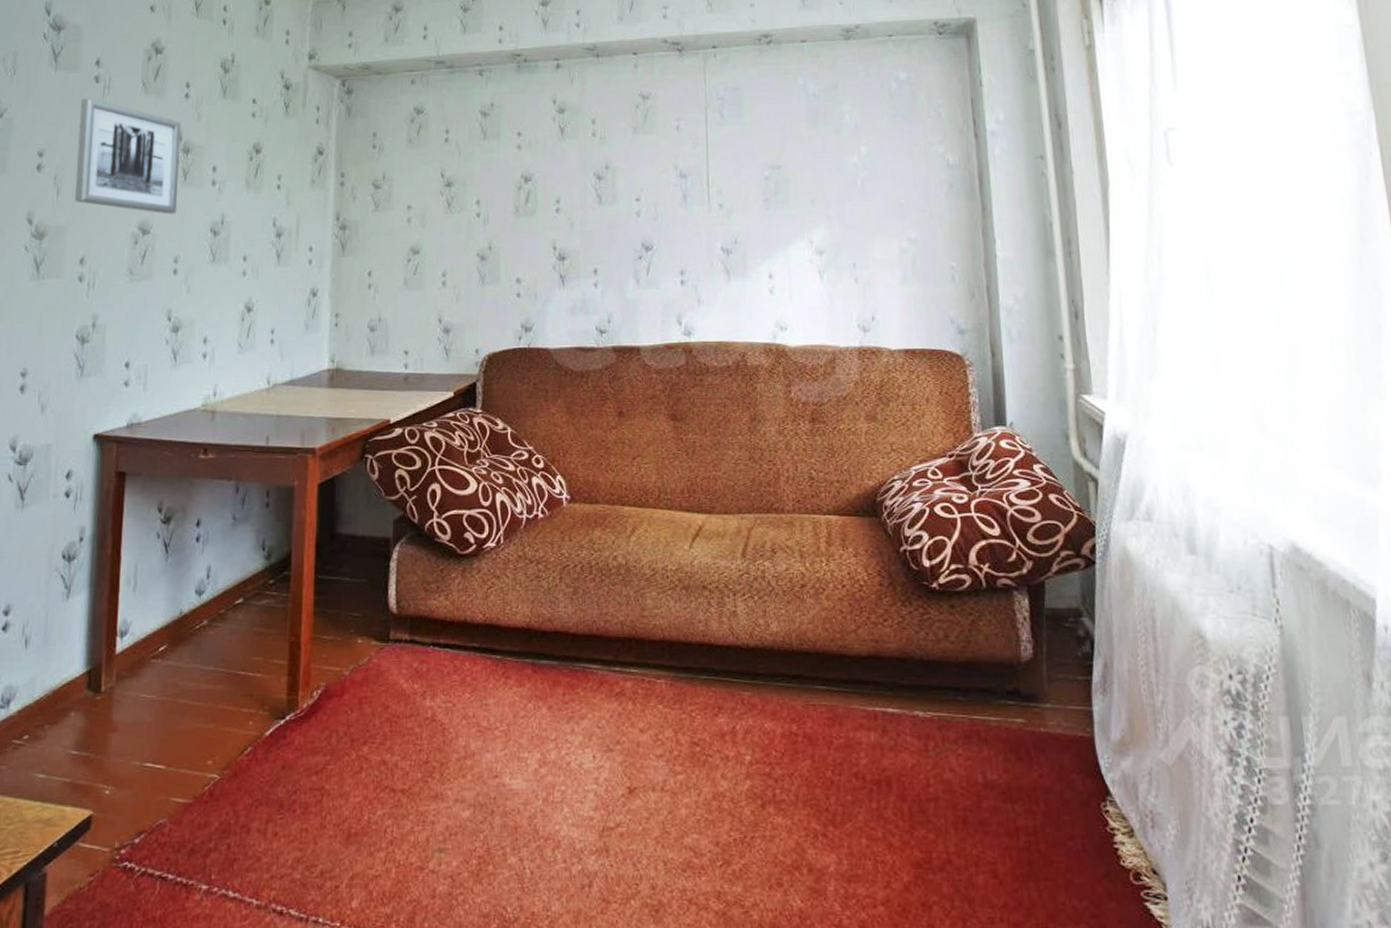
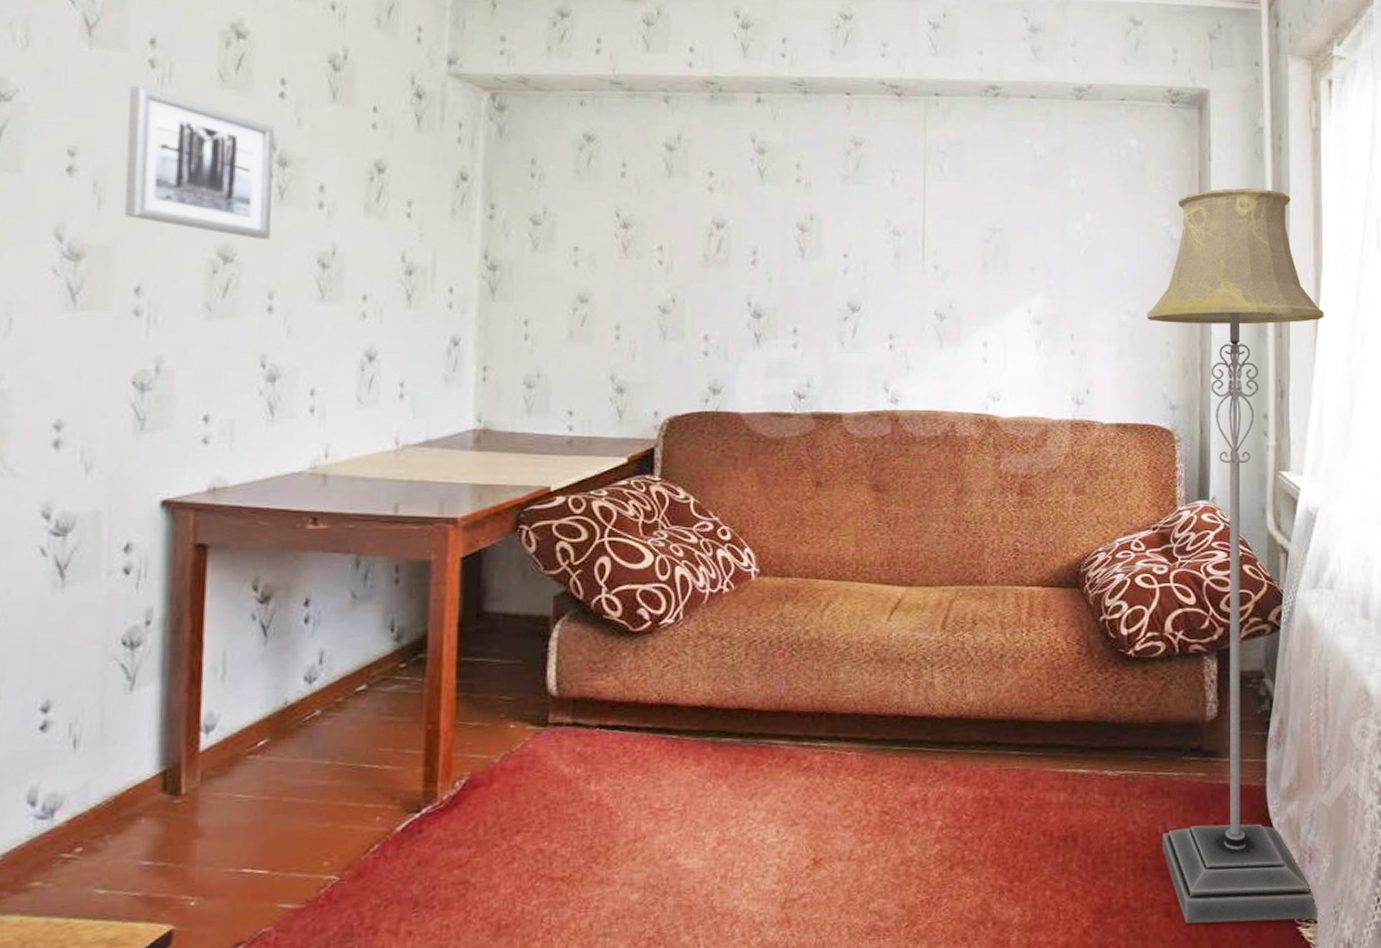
floor lamp: none [928,109,1167,894] -> present [1147,188,1324,924]

